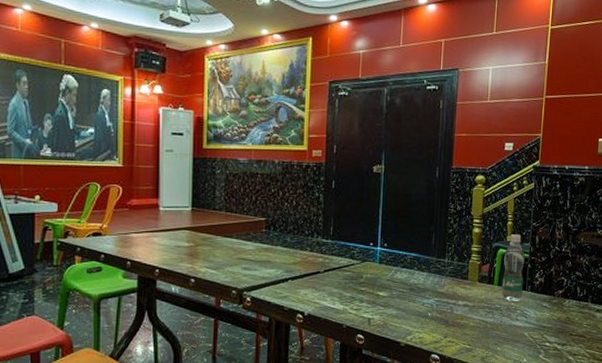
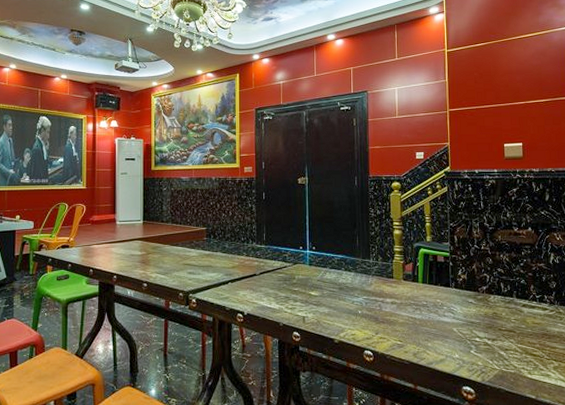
bottle: present [501,234,525,301] -> none [425,235,447,298]

